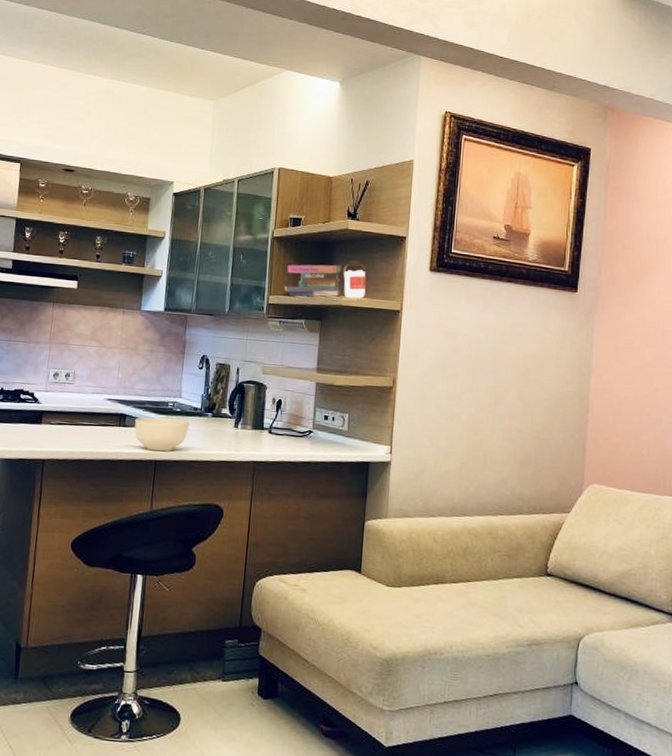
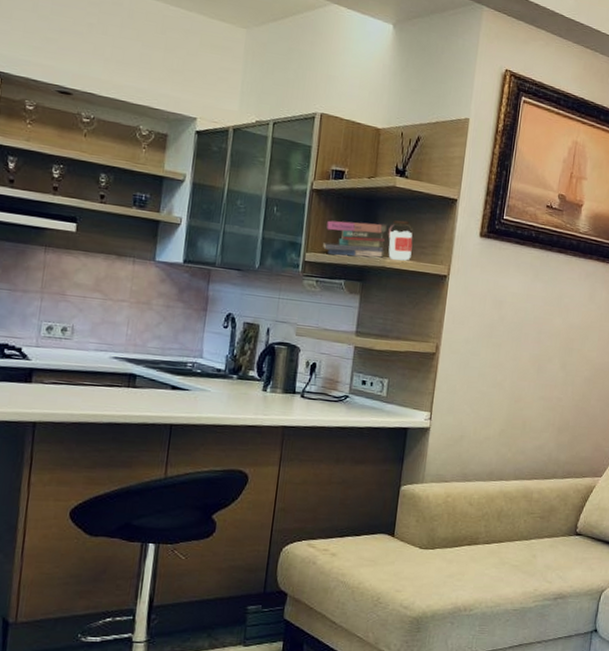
bowl: present [134,417,190,452] -> none [146,378,212,415]

